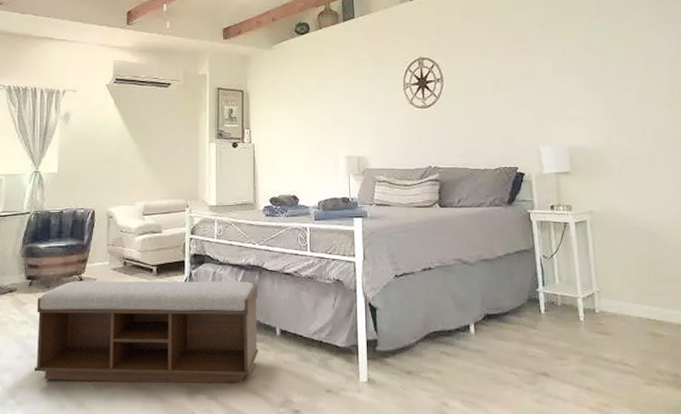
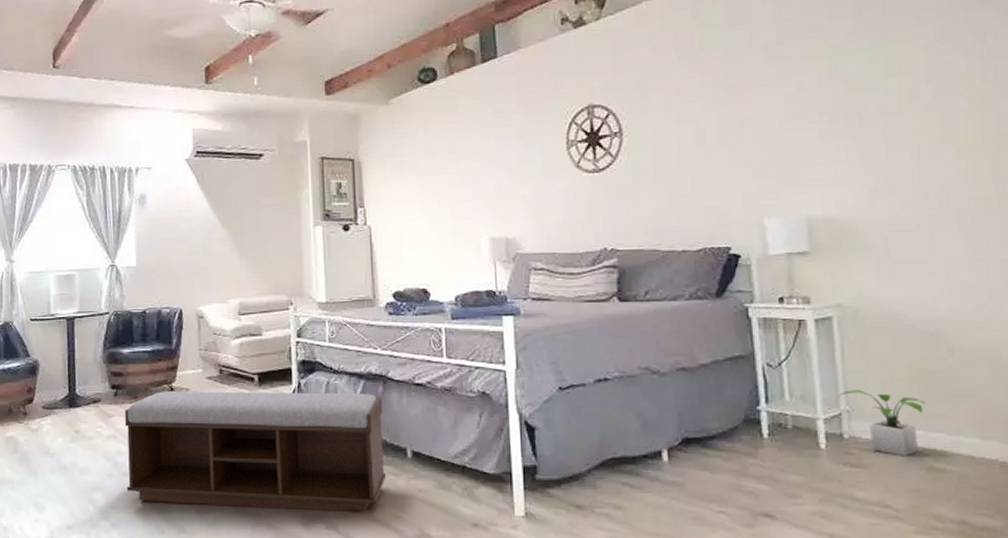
potted plant: none [592,275,648,326] -> present [839,390,925,457]

